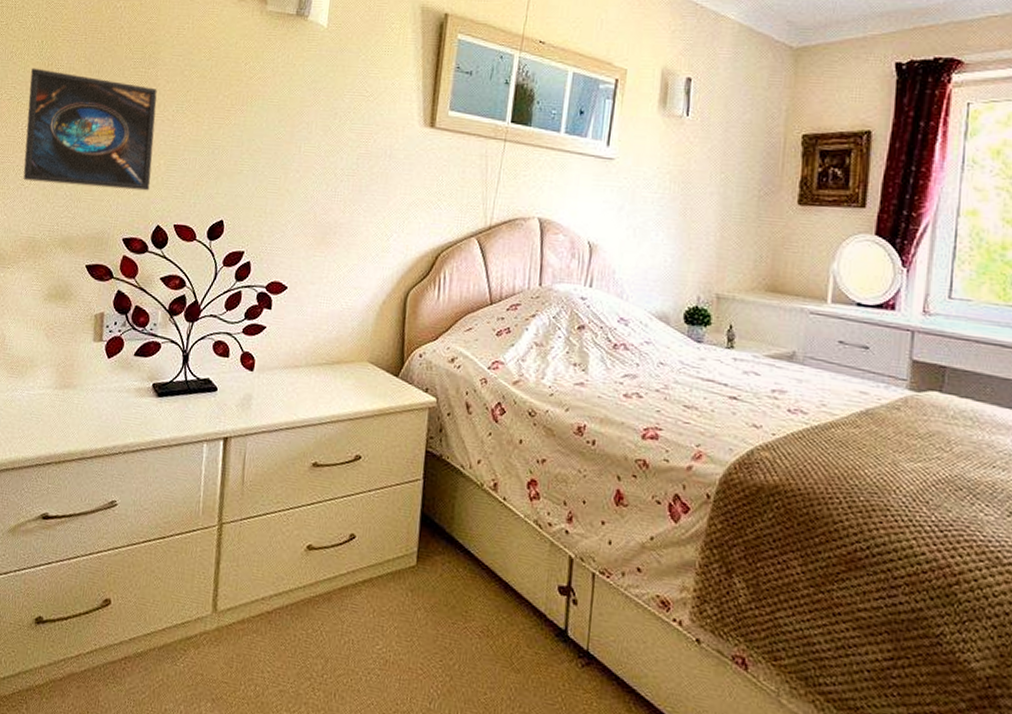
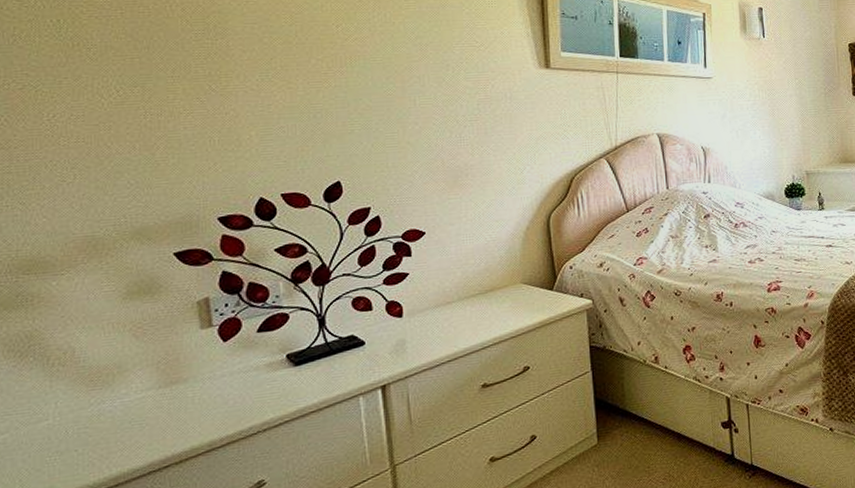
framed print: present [23,68,158,191] -> none [49,50,243,176]

